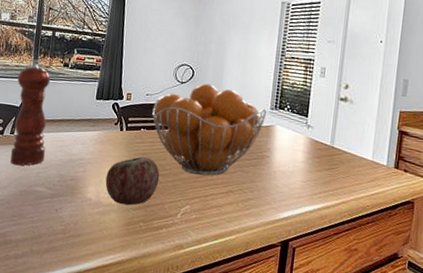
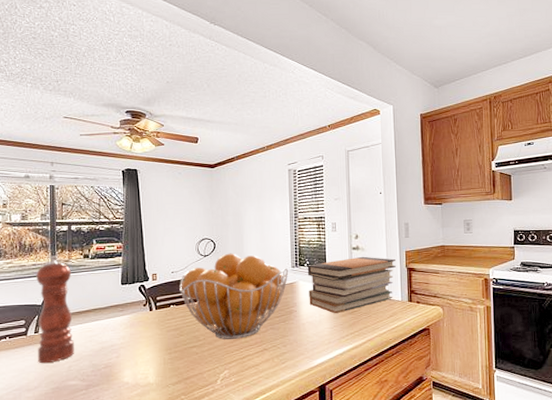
apple: present [105,156,160,206] -> none [141,332,195,382]
book stack: none [284,109,387,168] -> present [307,256,396,314]

